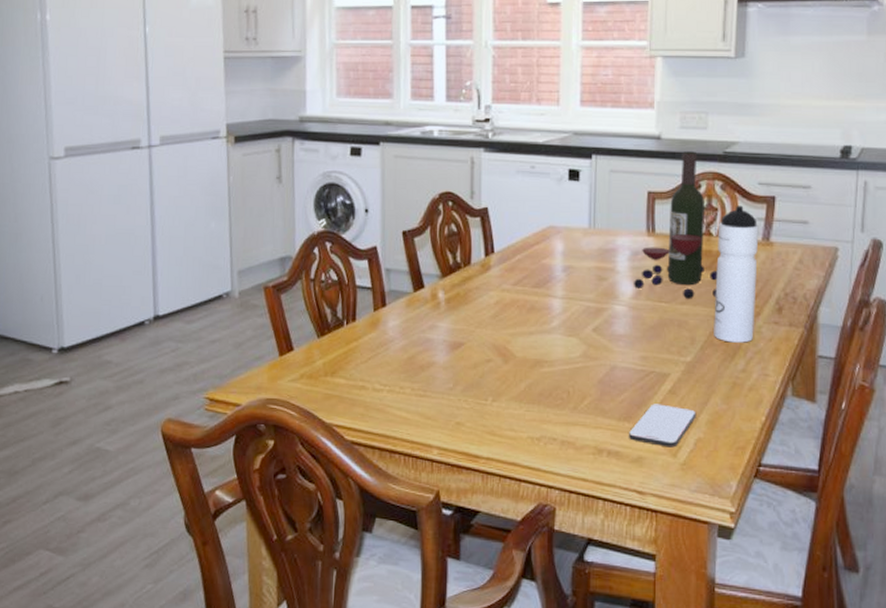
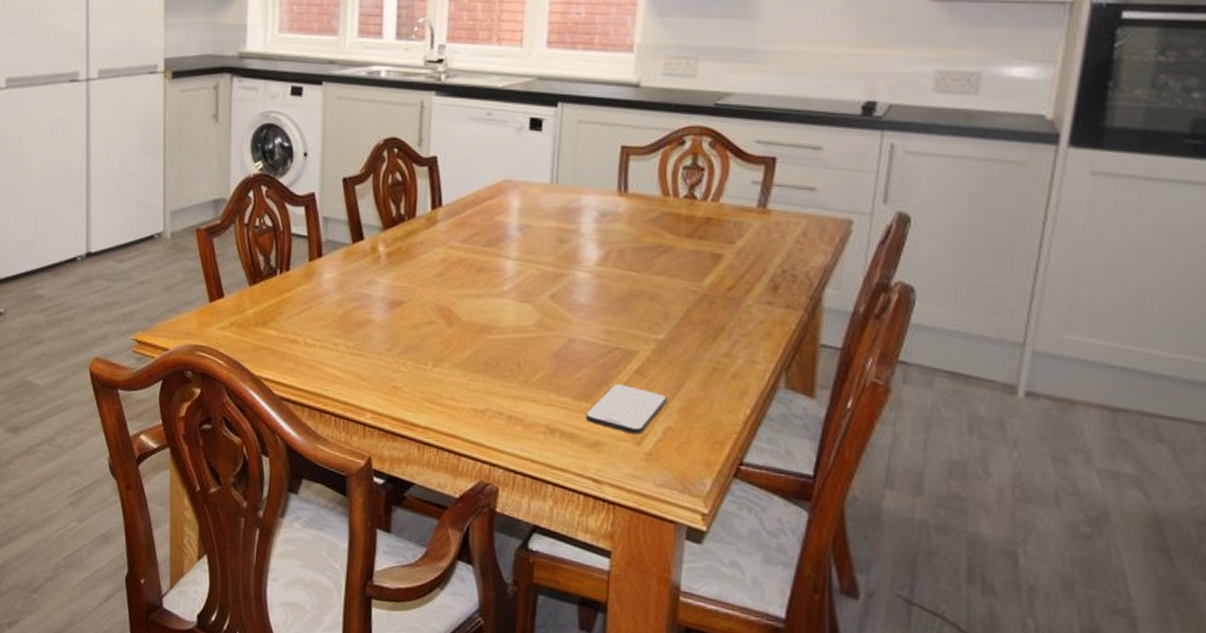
wine bottle: present [633,151,718,300] -> none [598,102,701,271]
water bottle: present [714,205,759,343] -> none [692,166,754,324]

